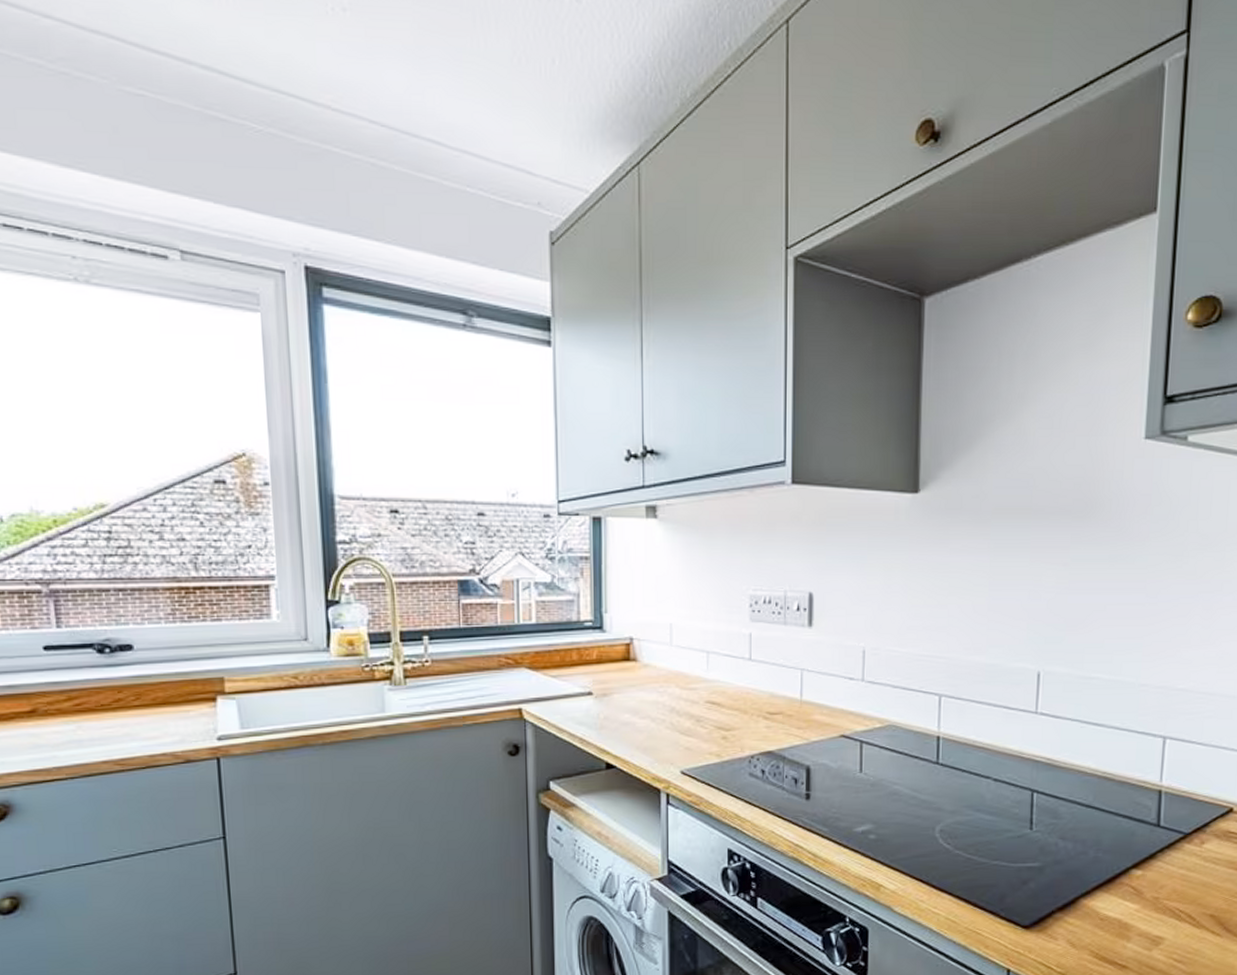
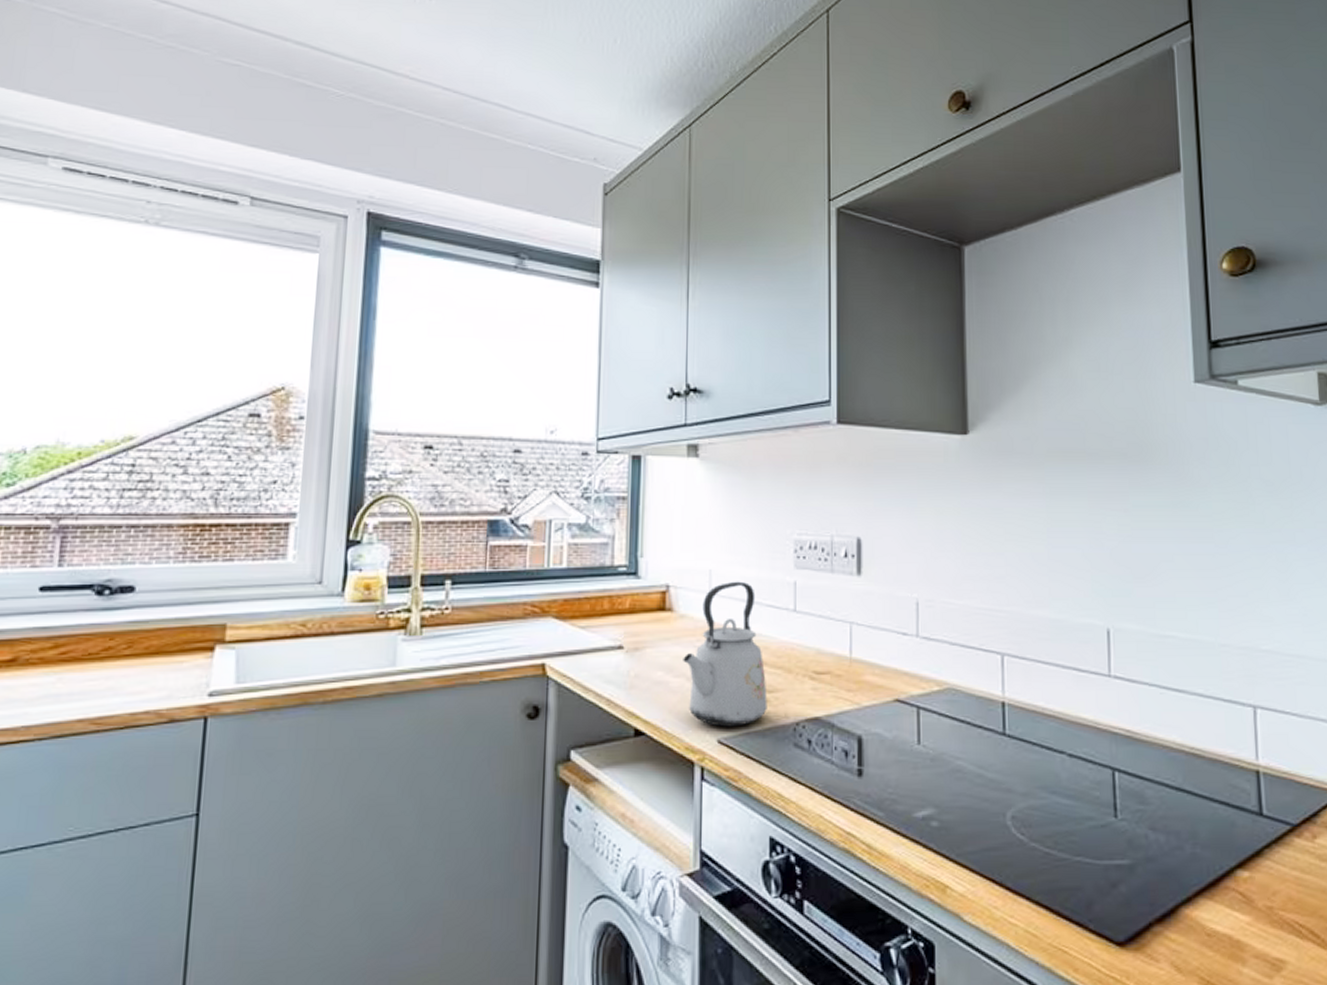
kettle: none [648,633,725,760] -> present [683,581,767,727]

